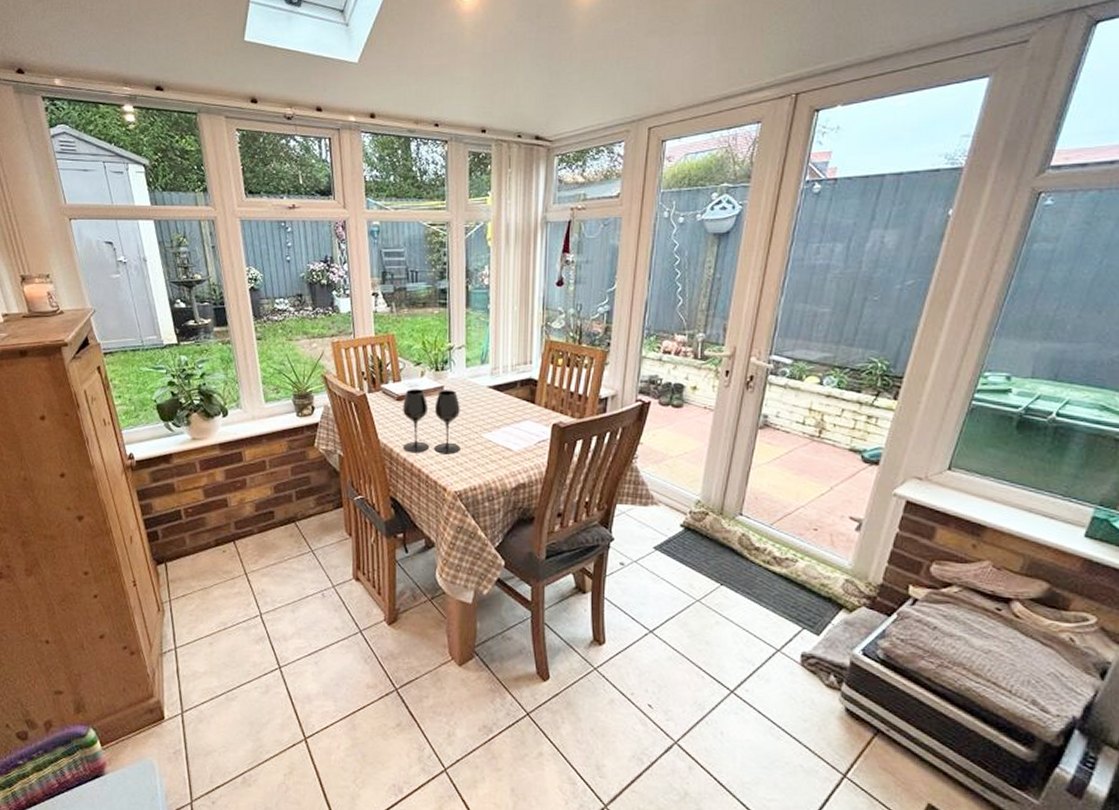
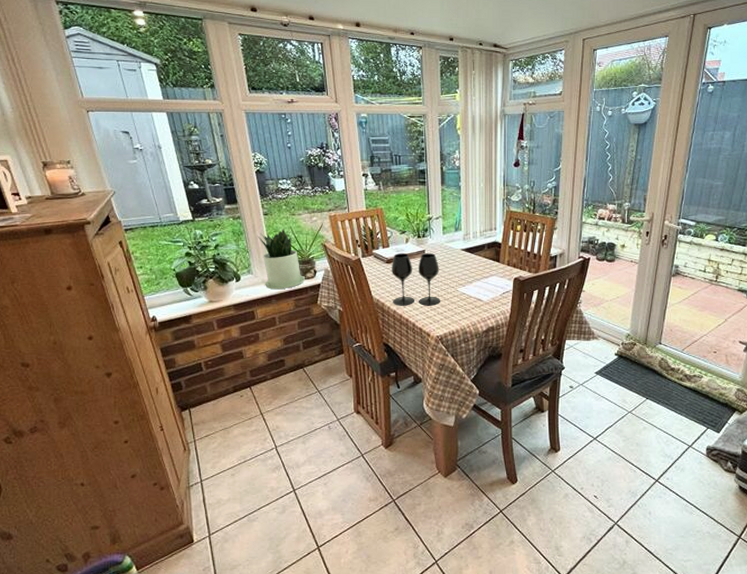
planter: none [250,356,301,428] -> present [258,229,305,290]

